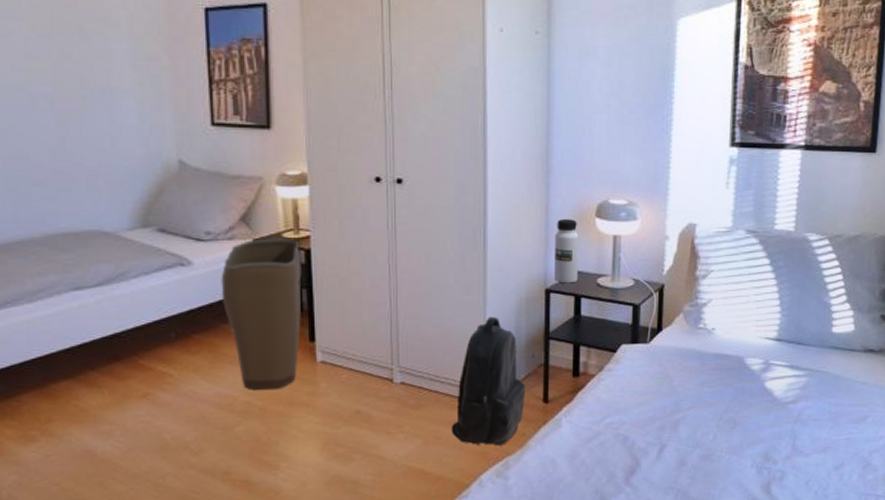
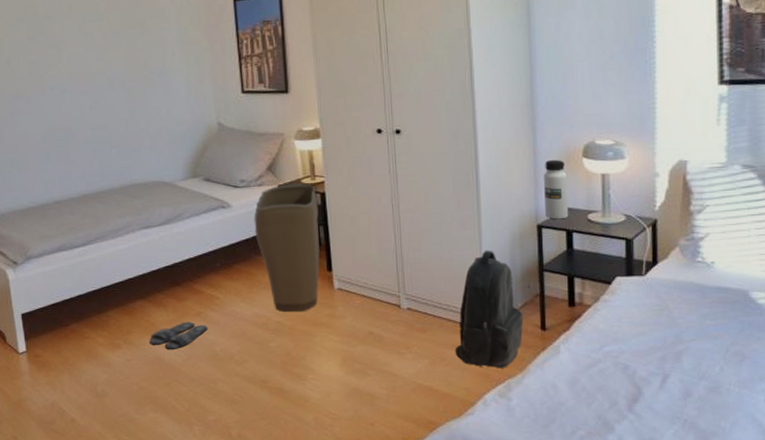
slippers: none [77,405,157,440] -> present [150,322,208,349]

